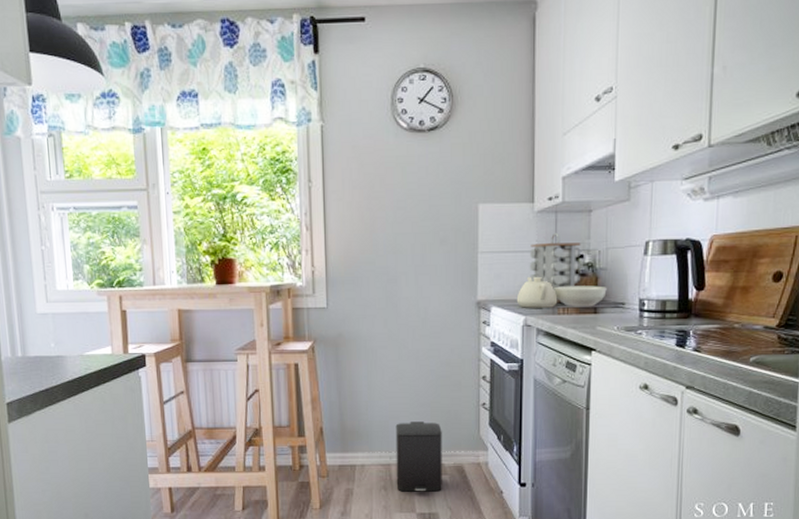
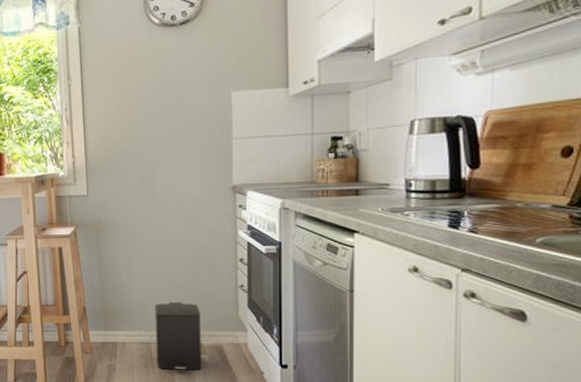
teapot: present [516,276,558,309] -> none [272,160,316,192]
spice rack: present [530,232,581,304] -> none [286,115,339,186]
bowl: present [554,286,607,307] -> none [312,167,369,190]

